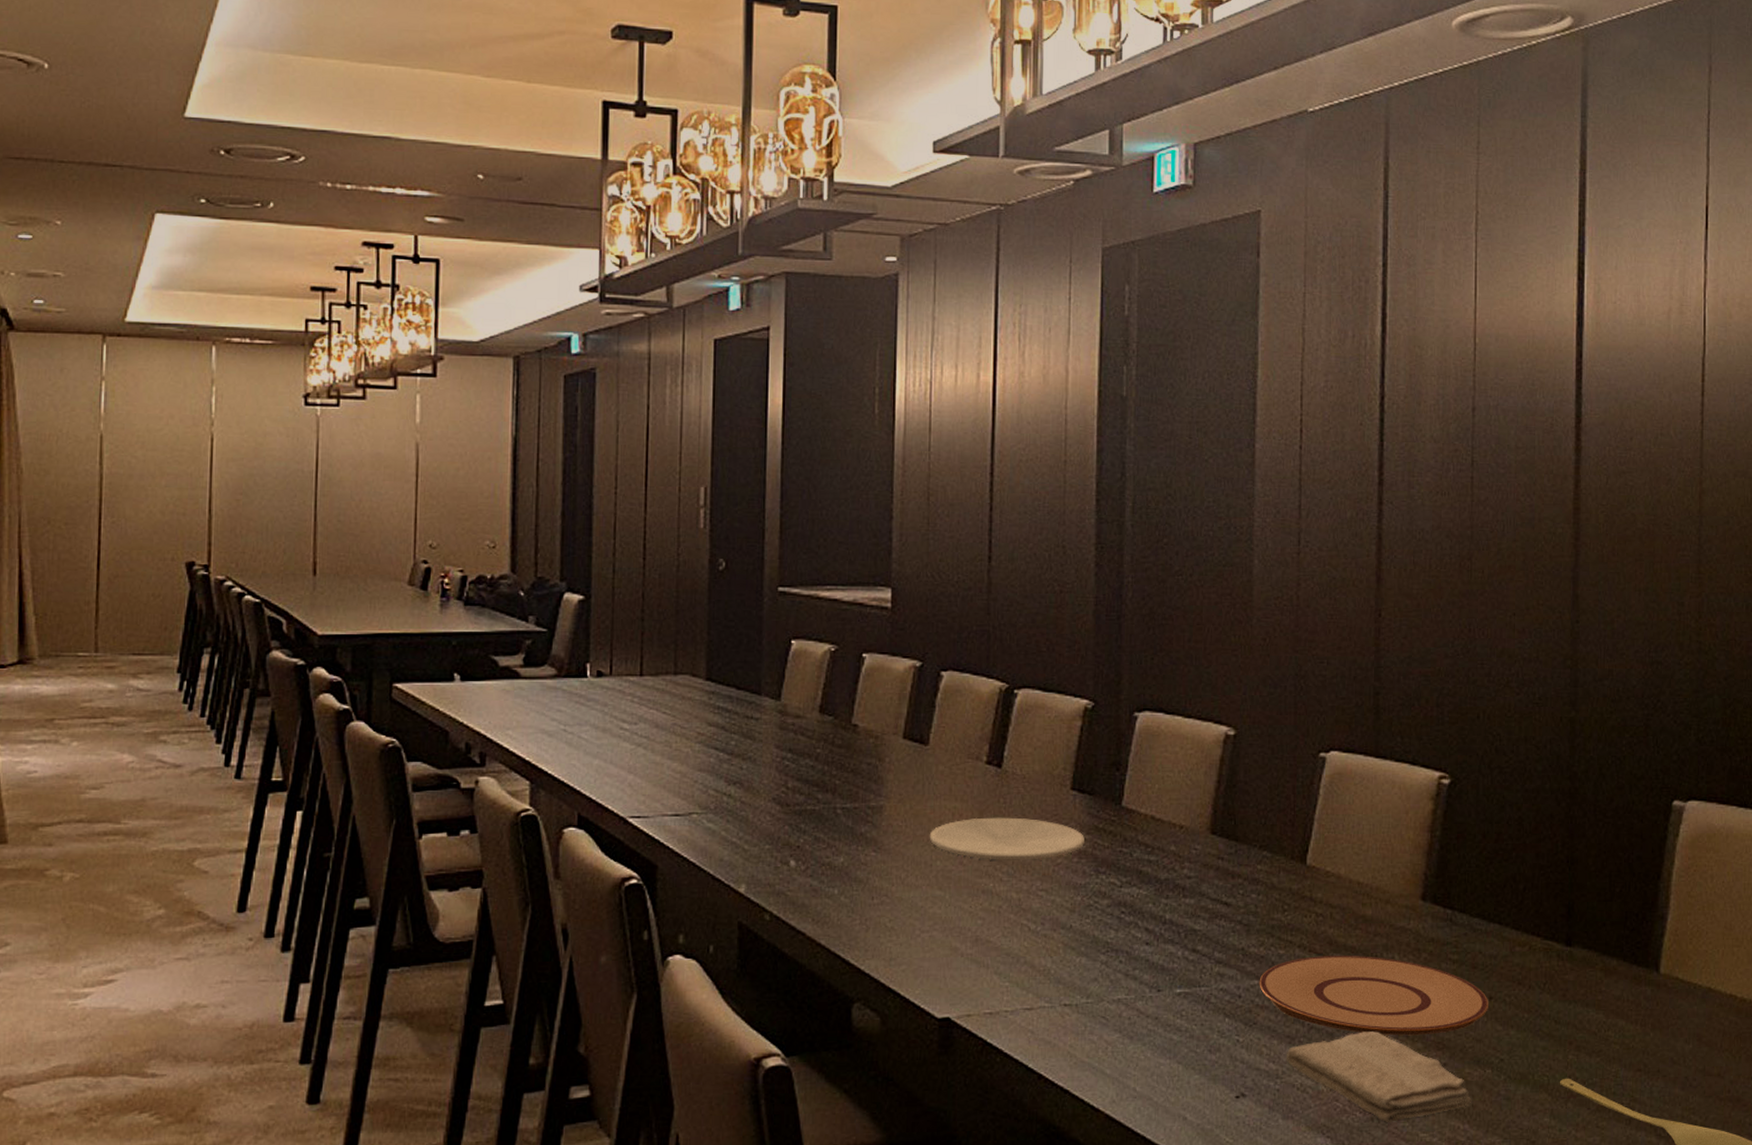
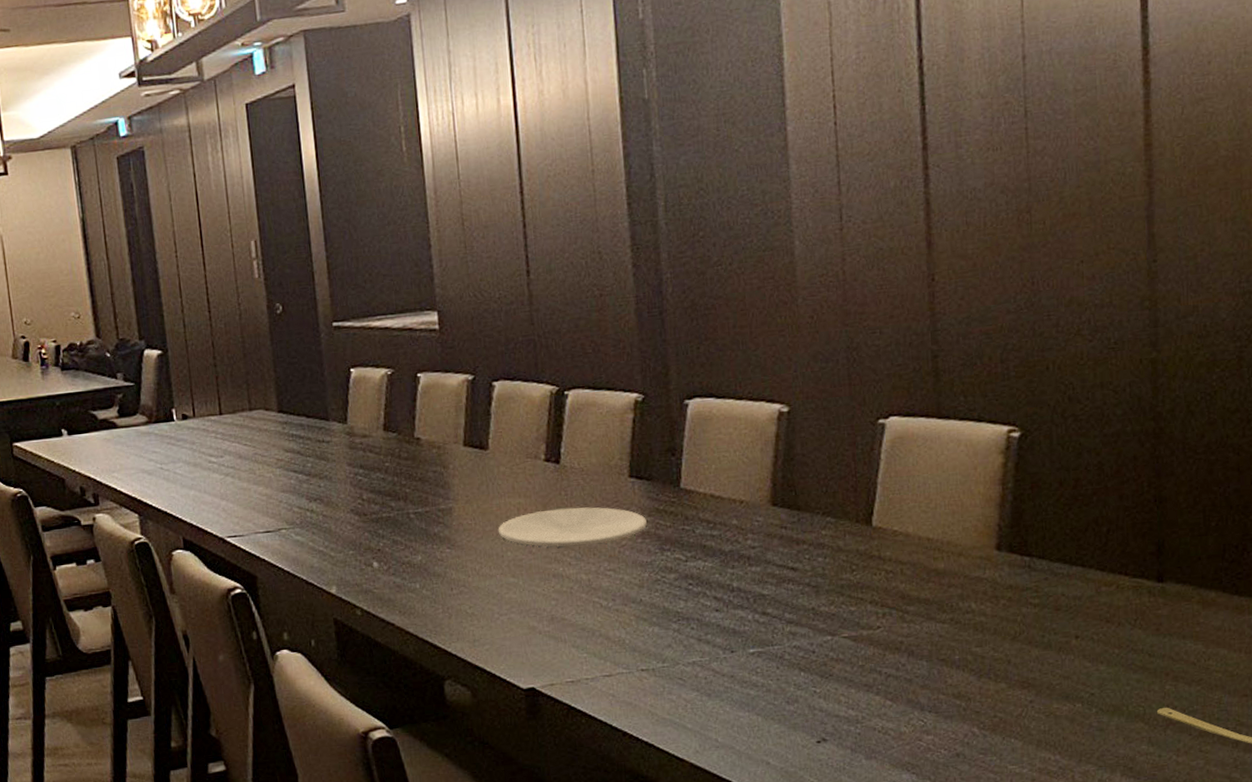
plate: present [1259,956,1490,1036] -> none [832,606,1076,678]
washcloth: present [1286,1031,1472,1122] -> none [864,675,1062,757]

